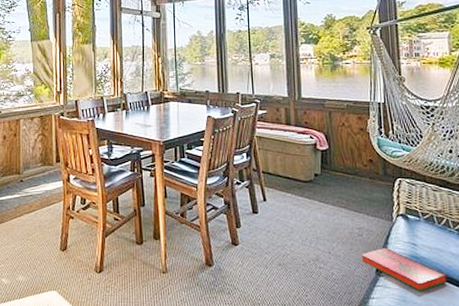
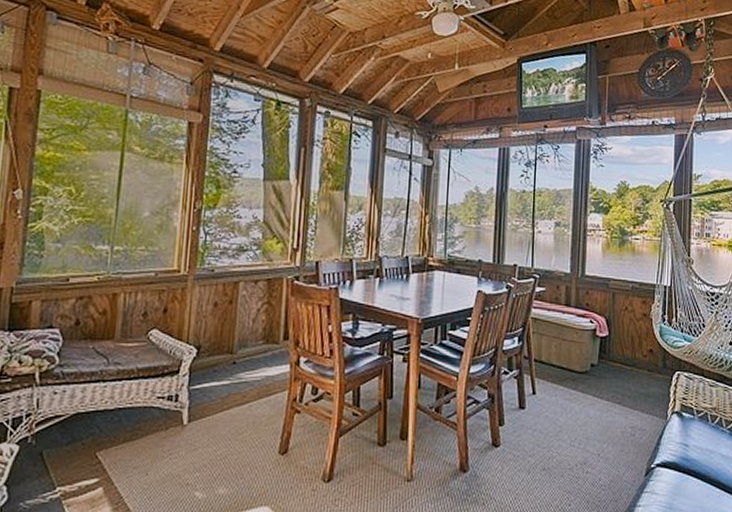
hardback book: present [361,247,447,291] -> none [631,448,715,497]

